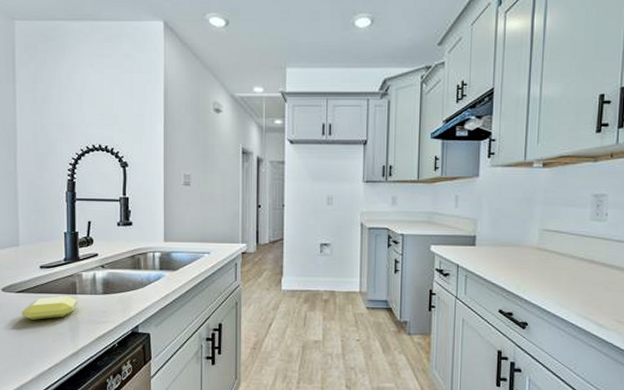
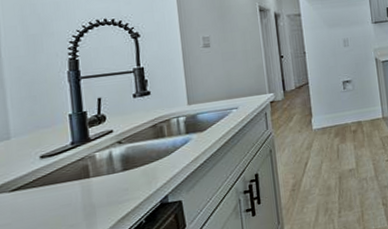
soap bar: present [21,295,78,320] -> none [18,181,92,219]

